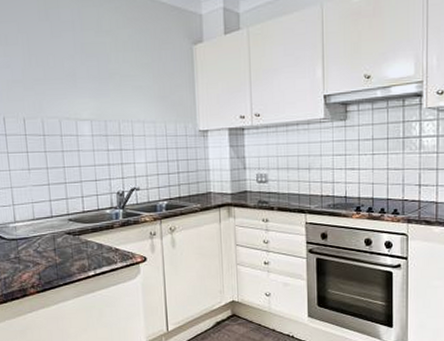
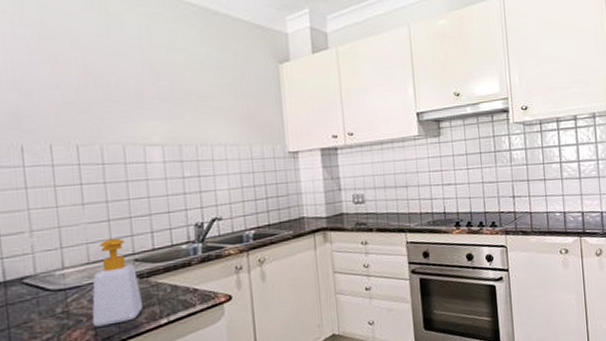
soap bottle: none [36,200,75,272] -> present [92,238,142,327]

